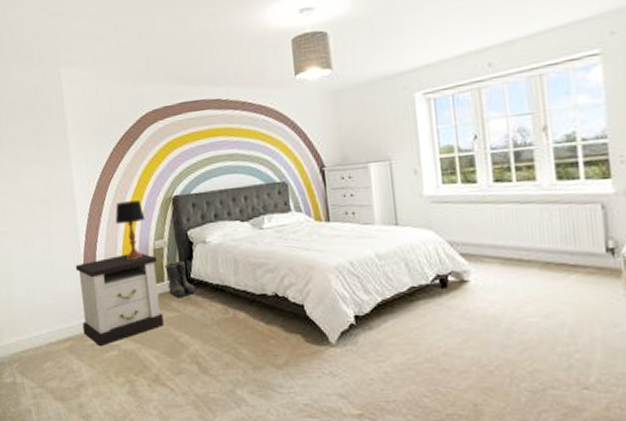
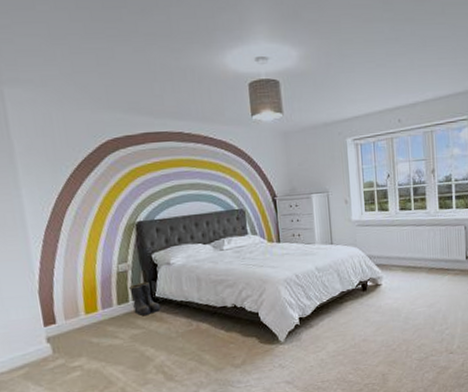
nightstand: present [75,253,164,347] -> none [28,277,129,370]
table lamp: present [115,200,145,259] -> none [74,226,108,284]

